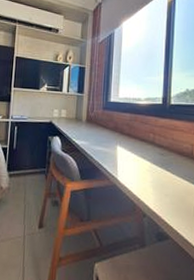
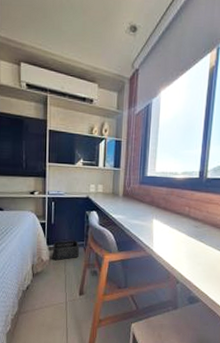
storage bin: none [13,167,41,188] -> present [53,241,79,260]

